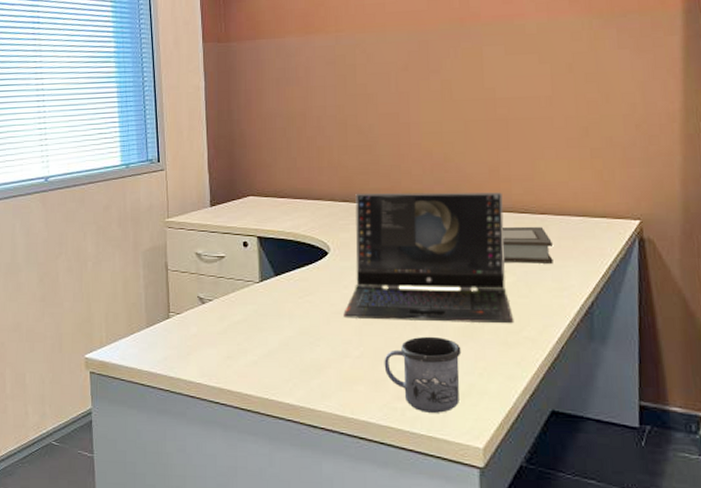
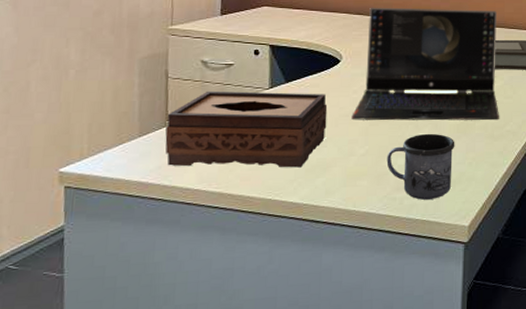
tissue box: none [169,283,319,367] -> present [165,90,328,168]

